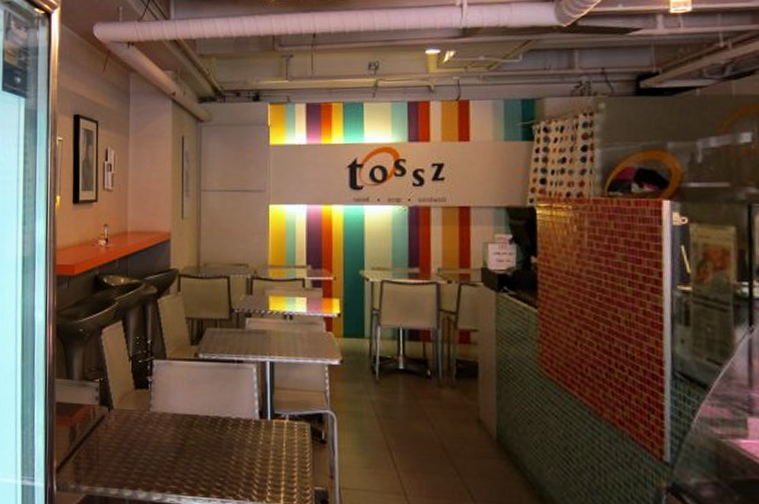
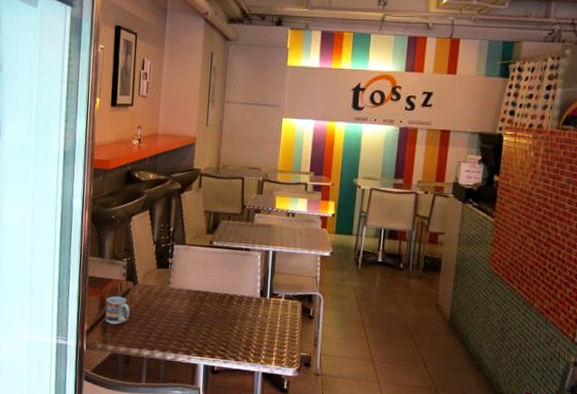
cup: none [77,425,105,460] -> present [105,296,130,325]

